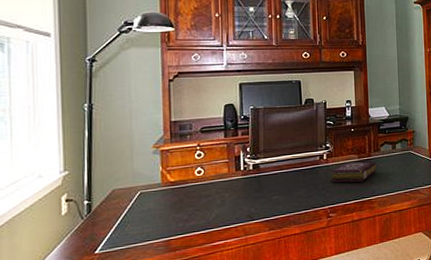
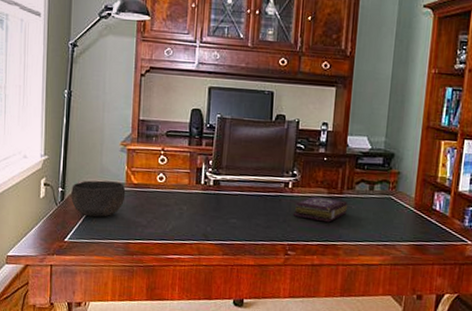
bowl: none [99,183,162,224] -> present [71,180,126,218]

